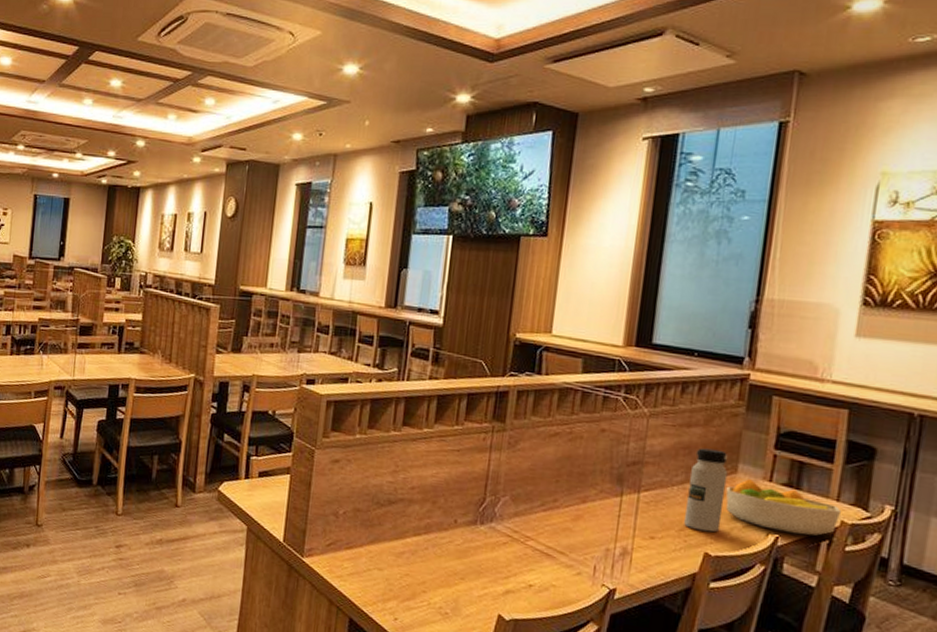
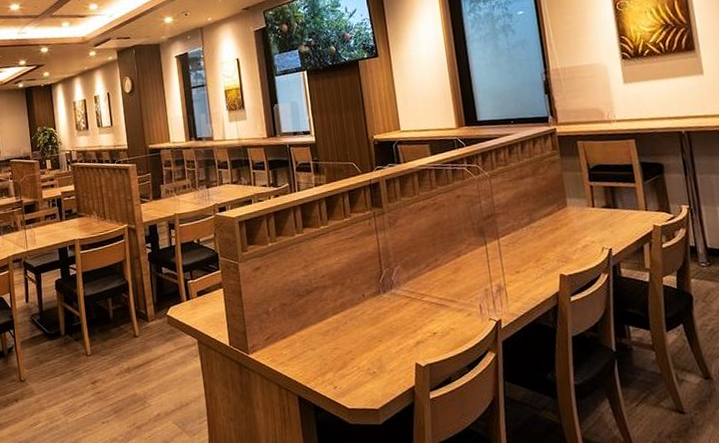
water bottle: present [684,448,728,533] -> none [532,191,567,258]
fruit bowl: present [725,479,841,536] -> none [562,209,652,244]

